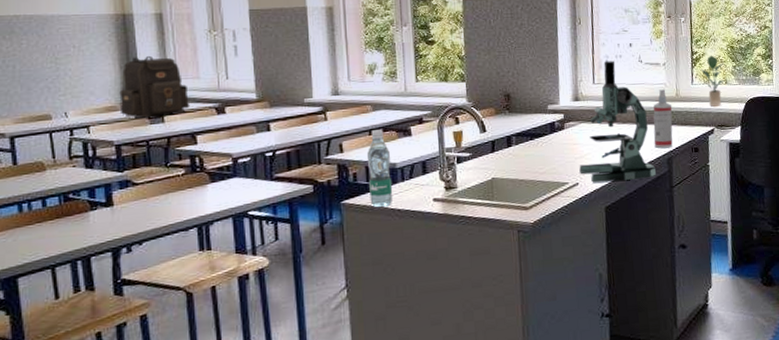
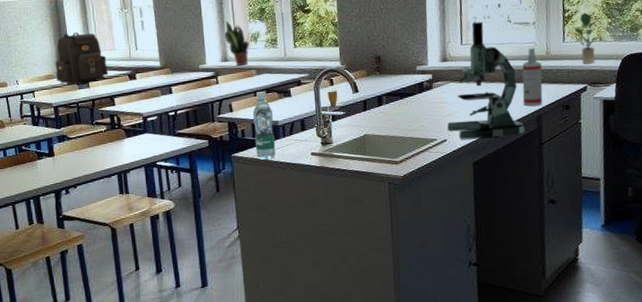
potted plant: none [336,49,370,100] -> present [225,20,254,66]

